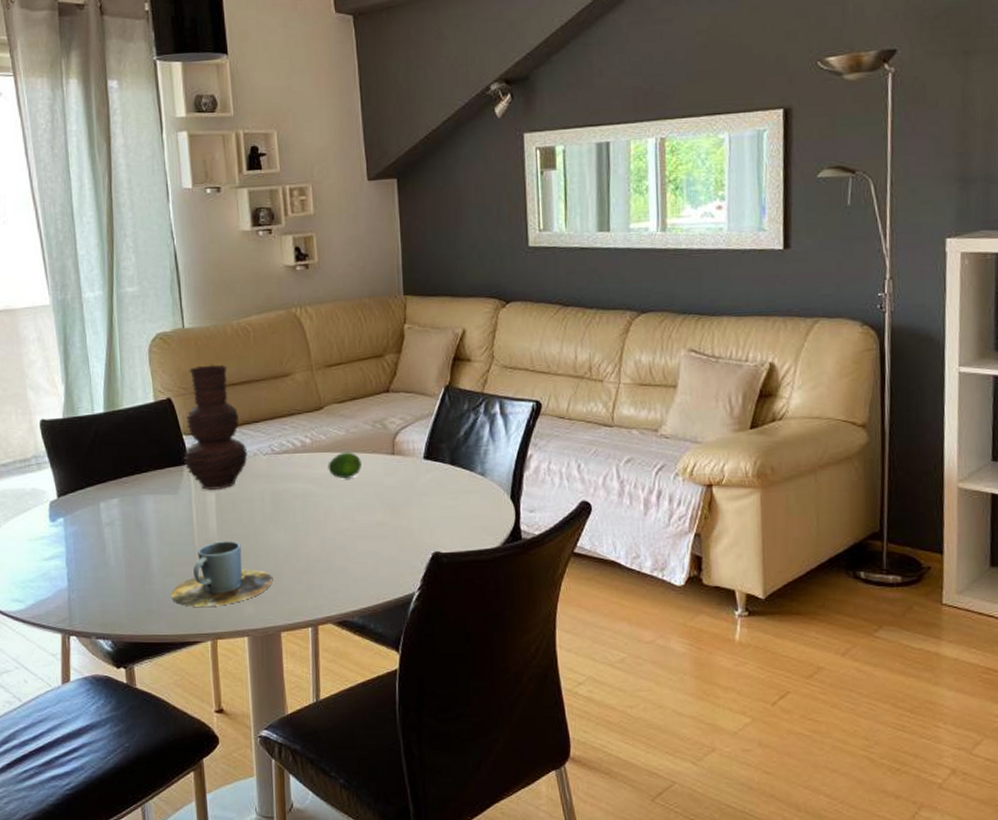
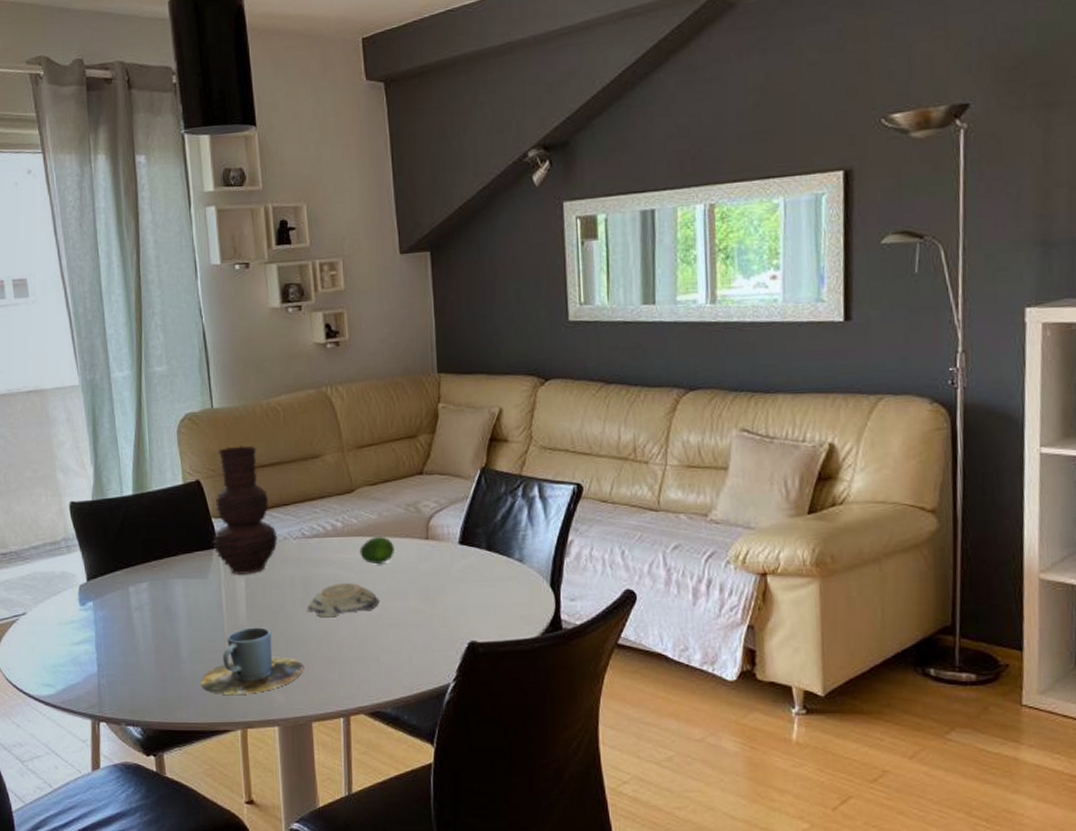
decorative bowl: none [277,497,347,531] -> present [307,583,380,618]

